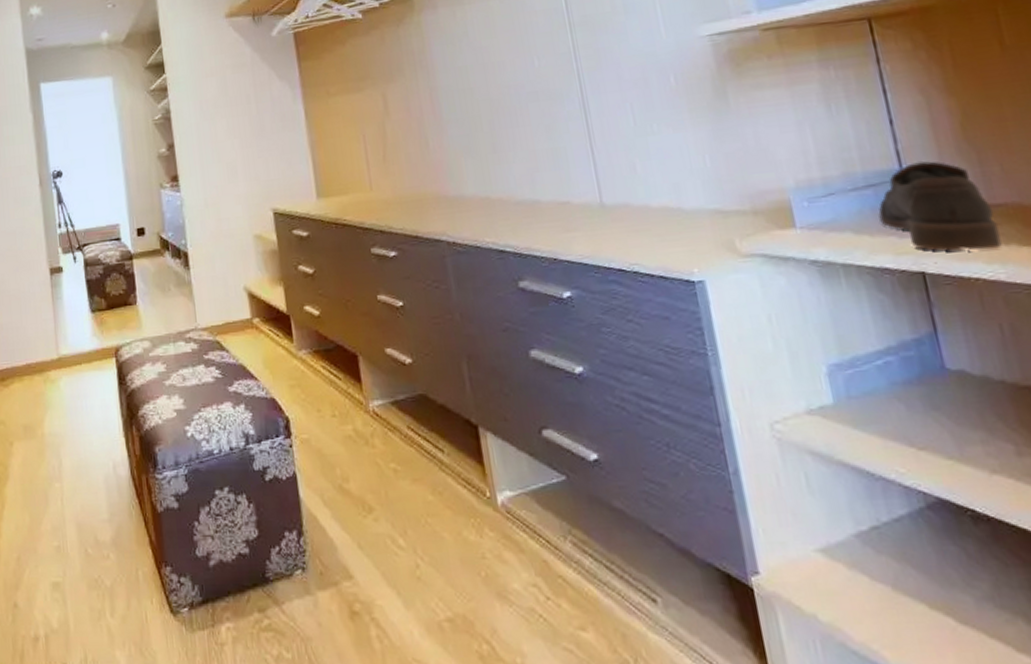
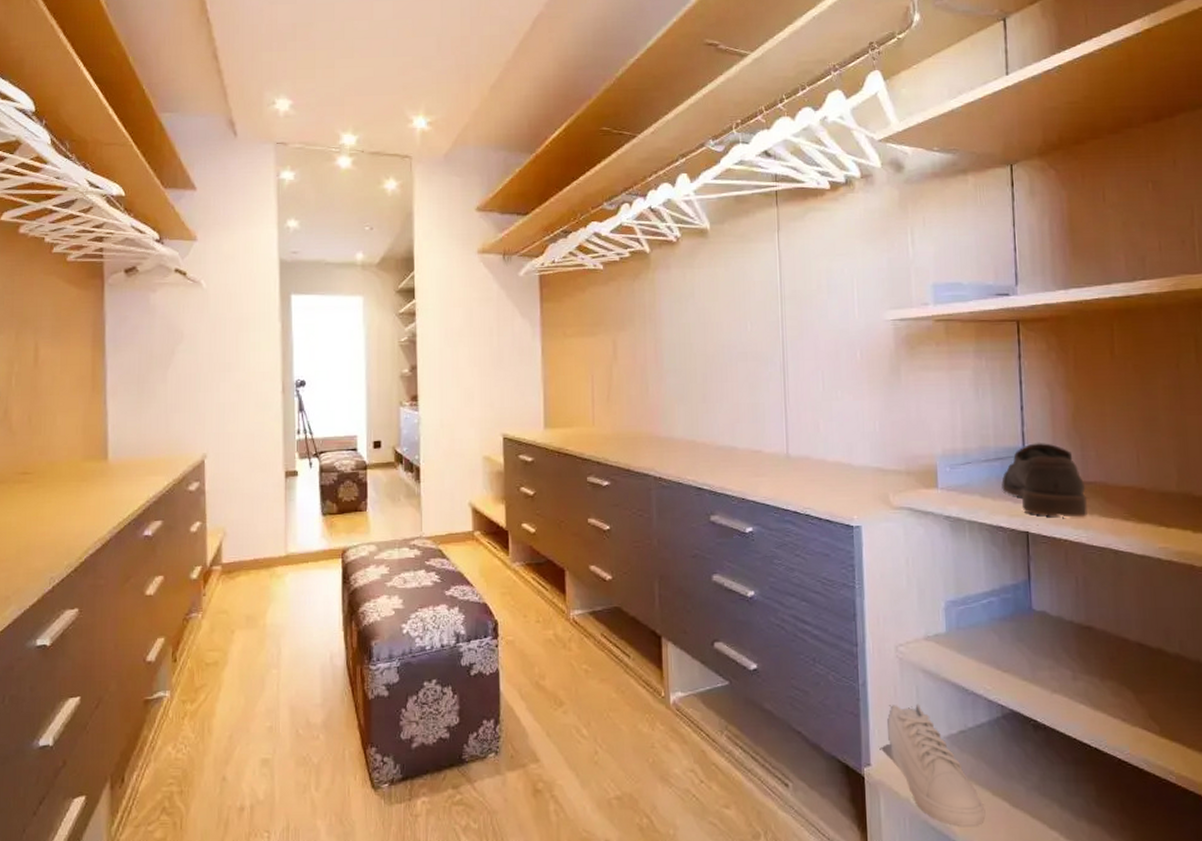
shoe: none [765,494,924,650] -> present [878,703,986,826]

